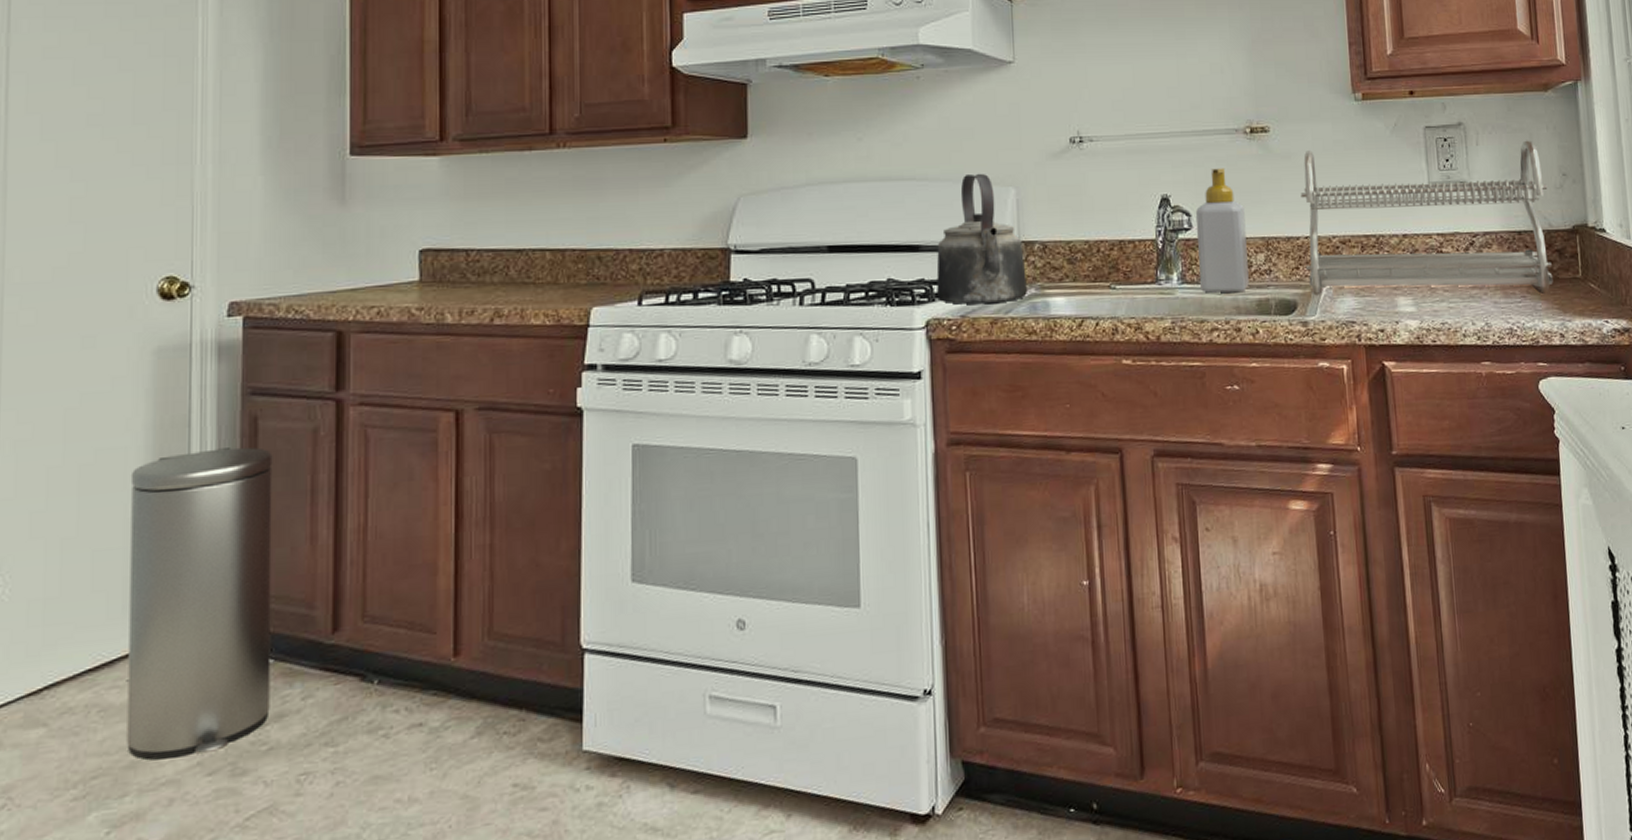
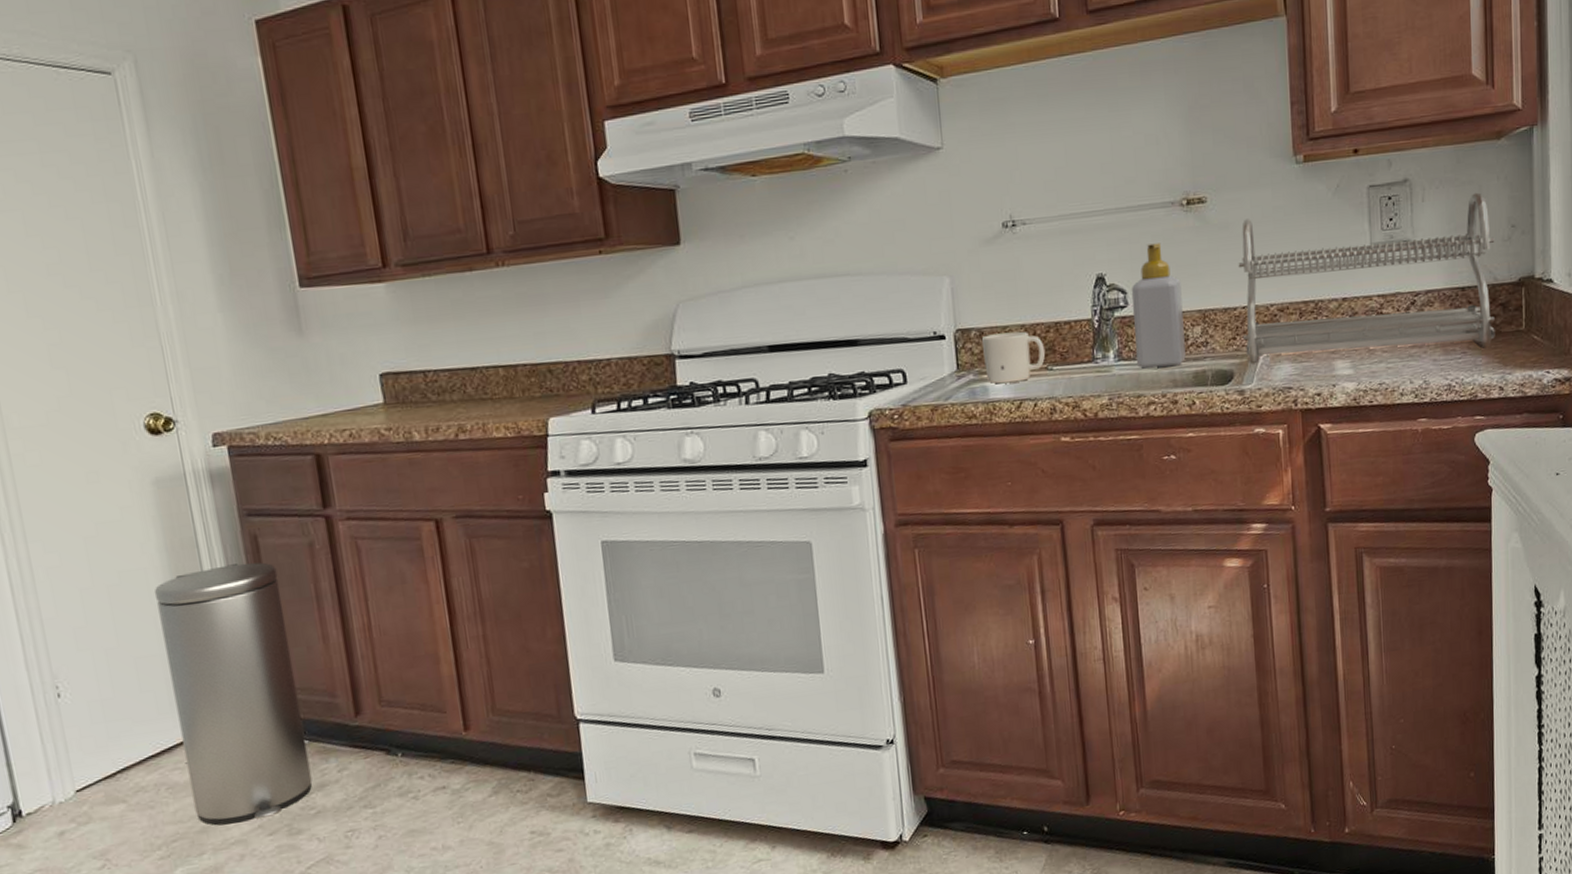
kettle: present [936,173,1027,305] -> none [875,264,966,394]
mug: none [1044,247,1109,300] -> present [981,331,1046,384]

